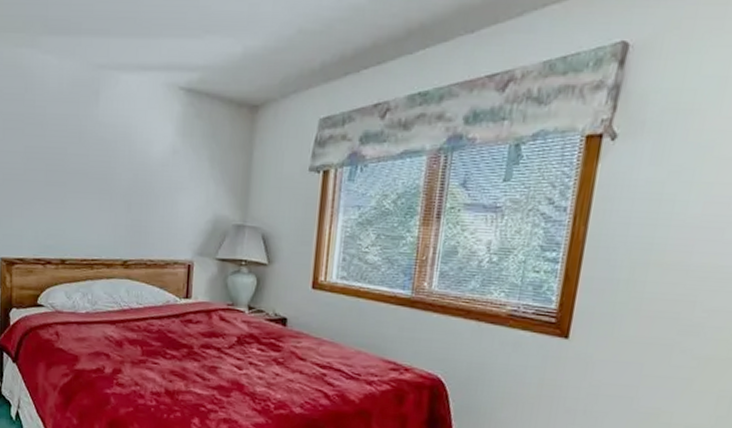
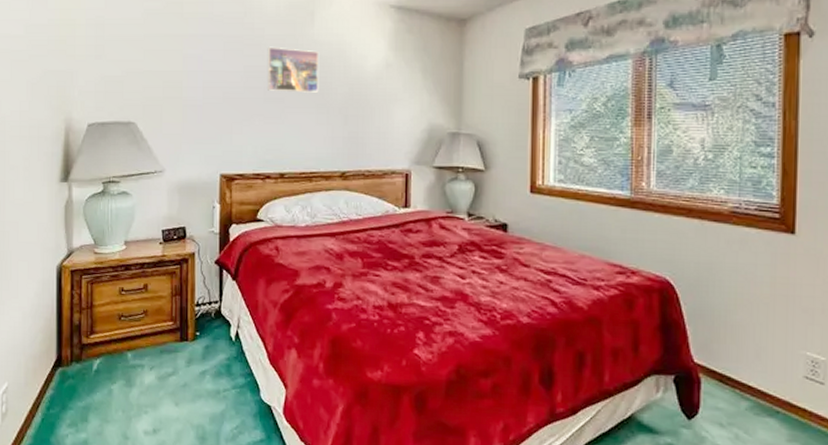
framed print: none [48,126,104,178] -> present [267,46,319,93]

